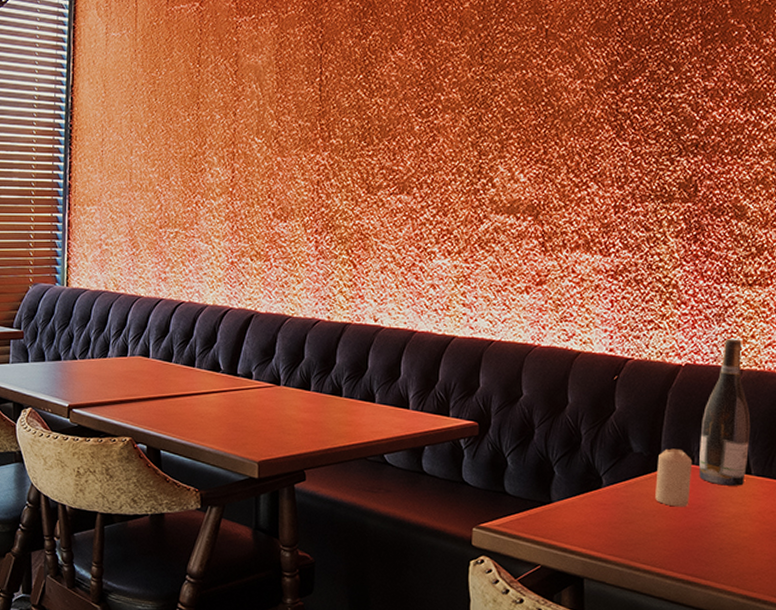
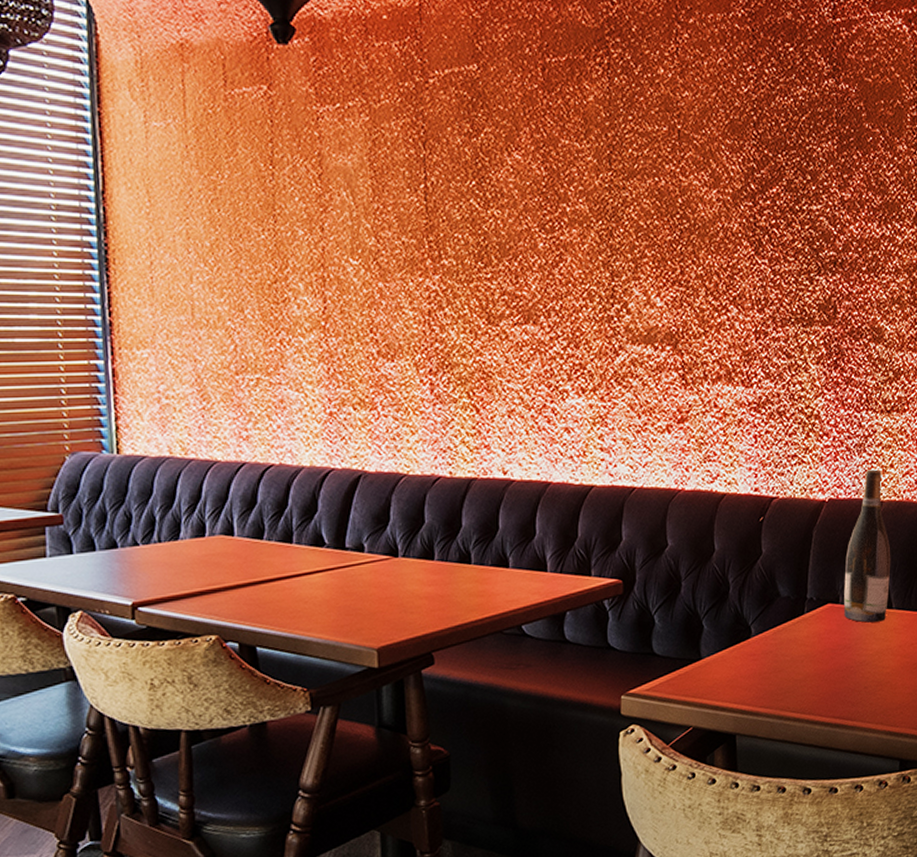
candle: present [655,448,693,507] -> none [803,589,838,650]

